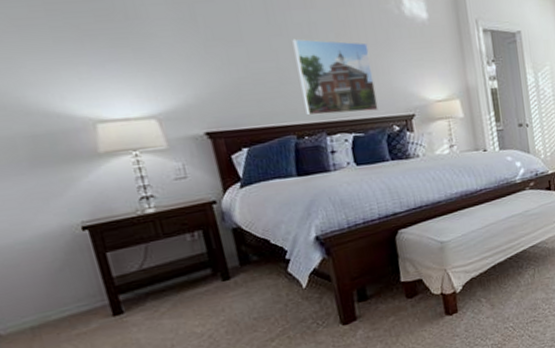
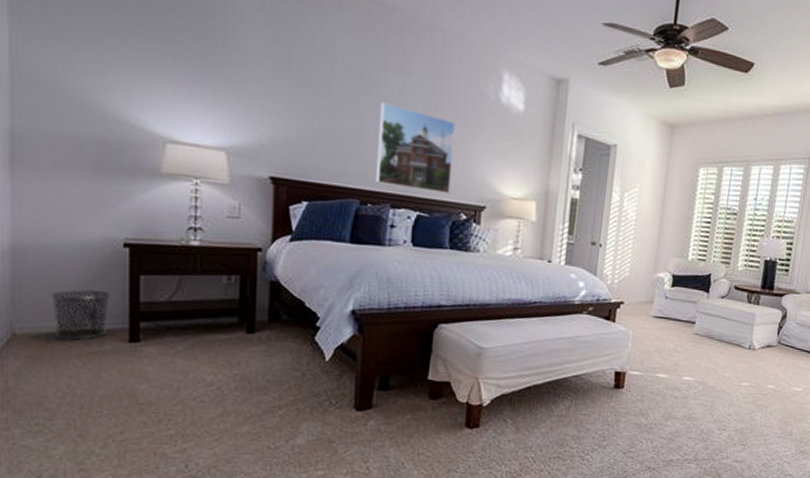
waste bin: none [24,275,89,330] -> present [51,289,112,340]

